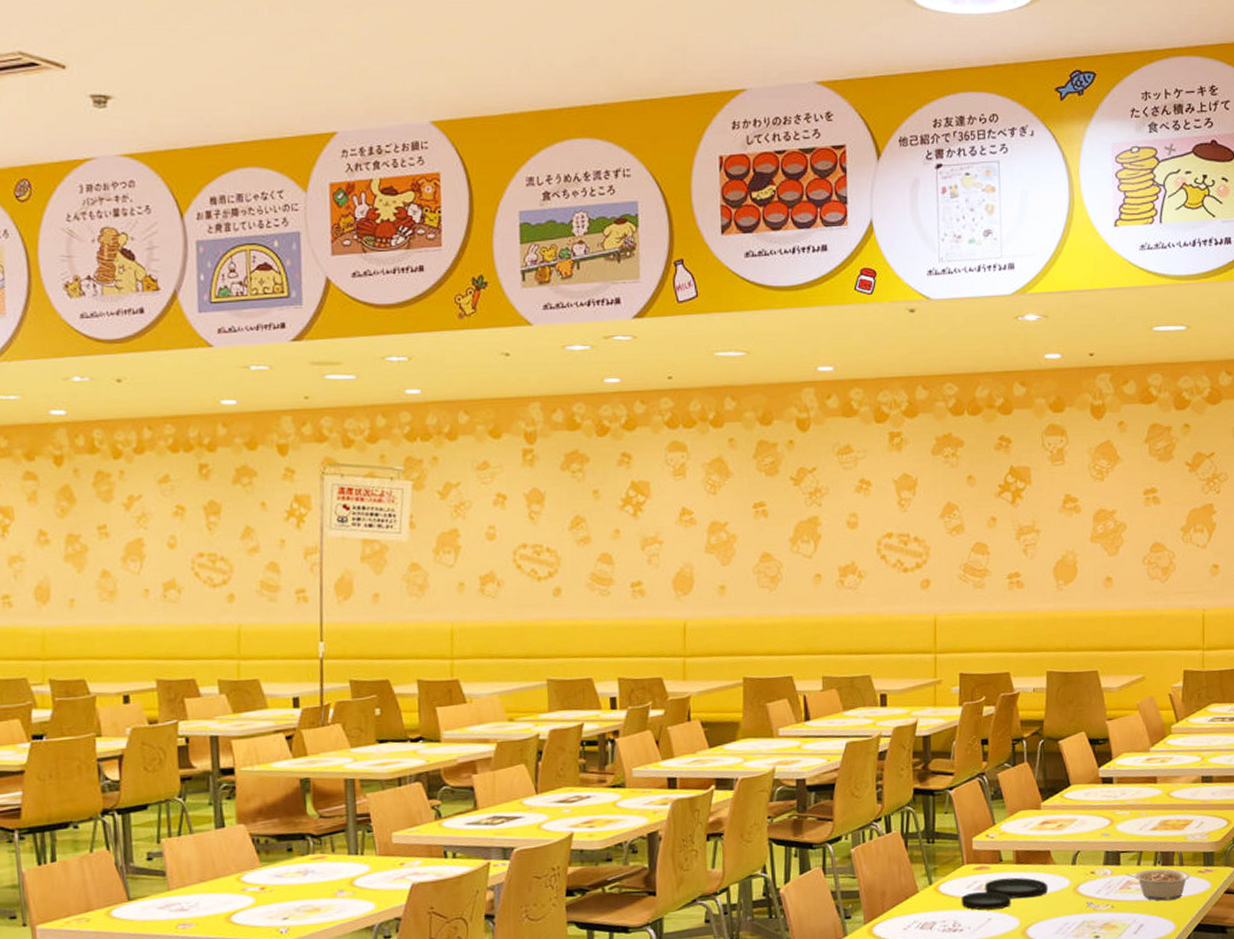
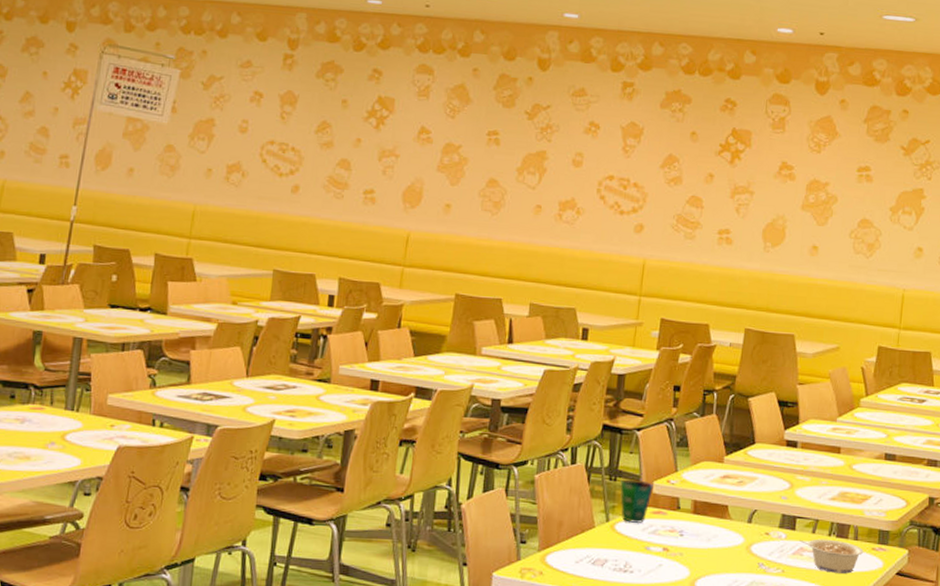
cup: none [939,838,973,882] -> present [620,479,653,523]
plate: present [961,877,1048,910] -> none [635,526,722,556]

